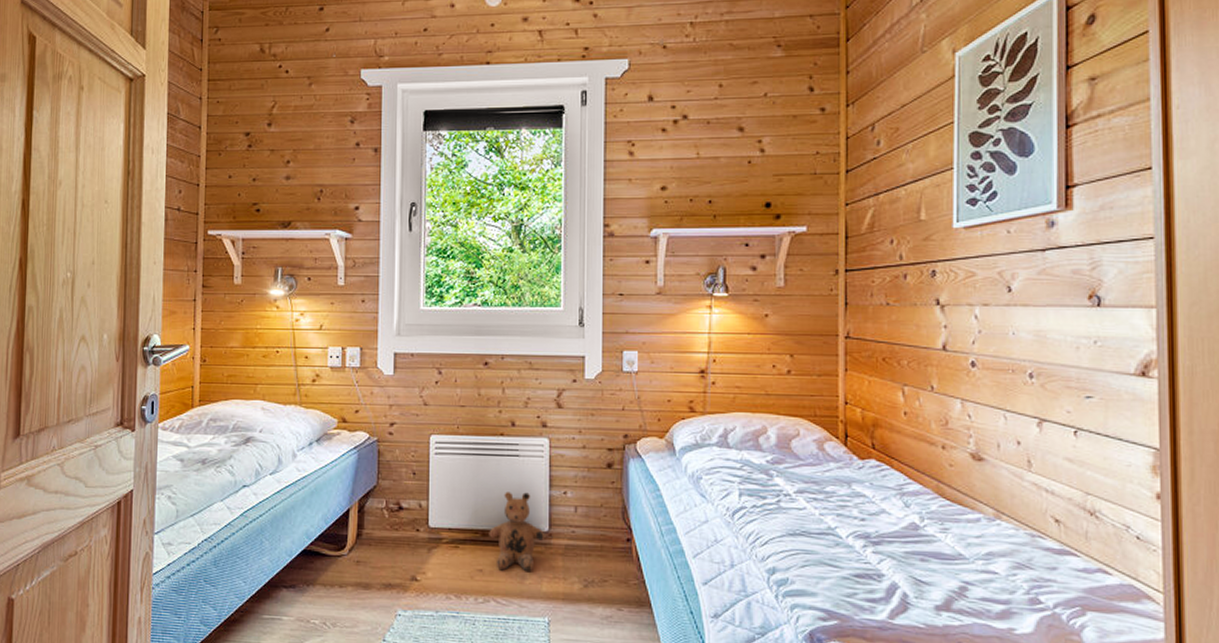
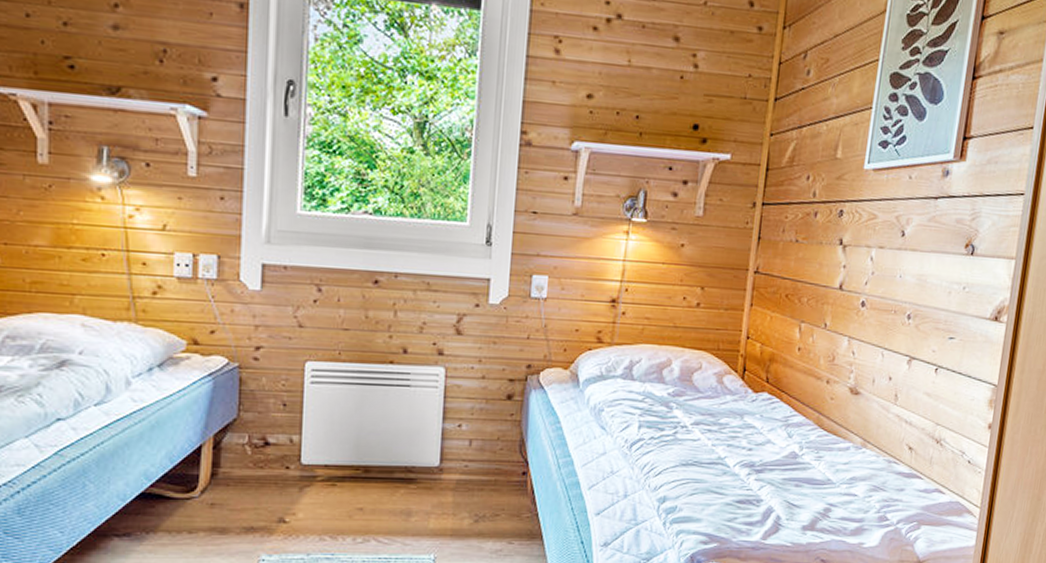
teddy bear: present [489,491,546,572] -> none [371,424,436,509]

